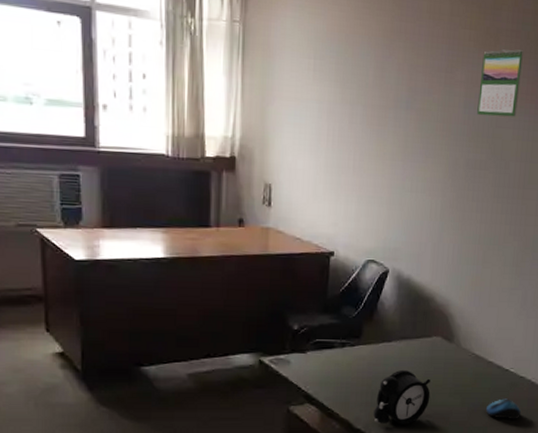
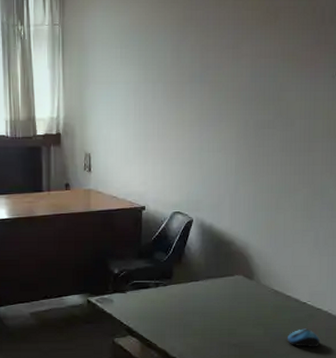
alarm clock: present [373,369,431,425] -> none [186,304,236,353]
calendar: present [477,49,524,117] -> none [263,22,302,82]

